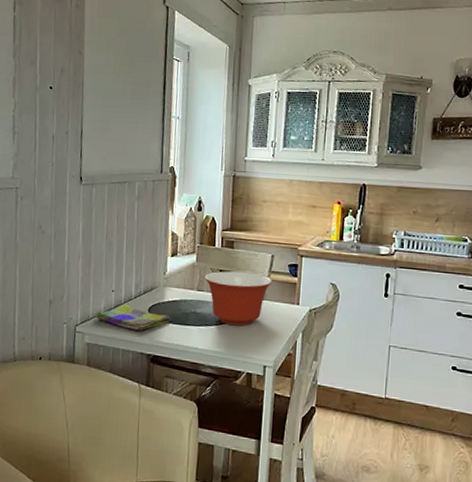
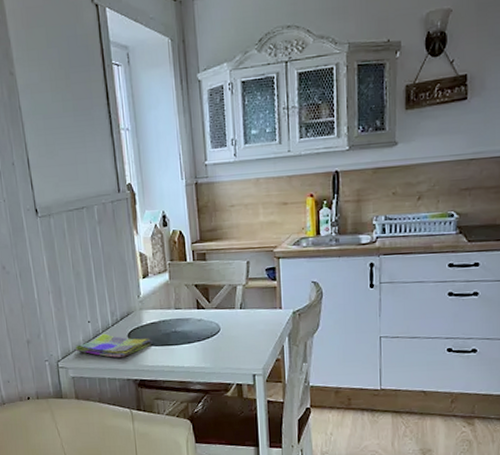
mixing bowl: present [205,271,272,326] -> none [181,283,251,339]

